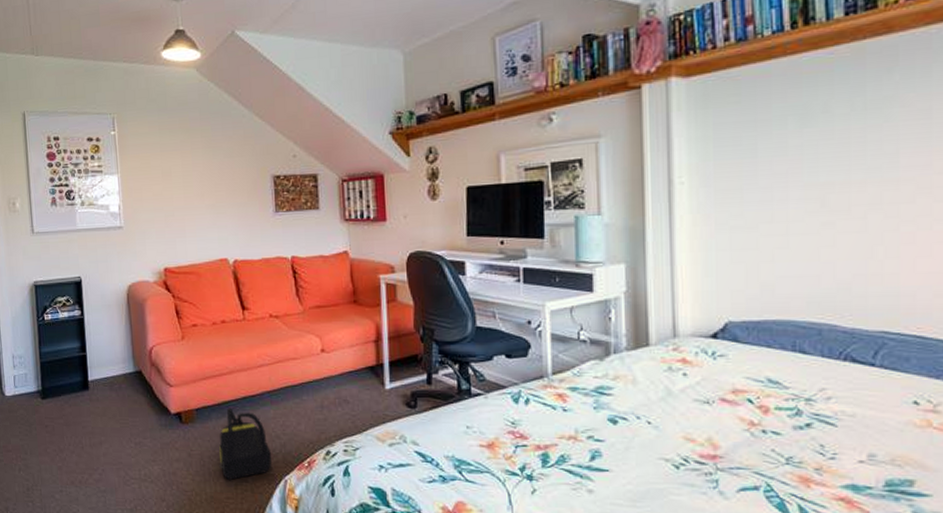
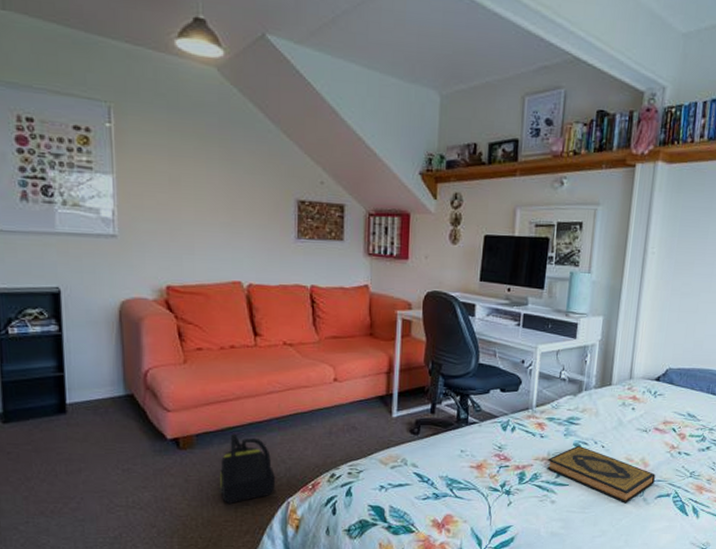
hardback book: none [576,421,732,497] -> present [547,445,656,503]

